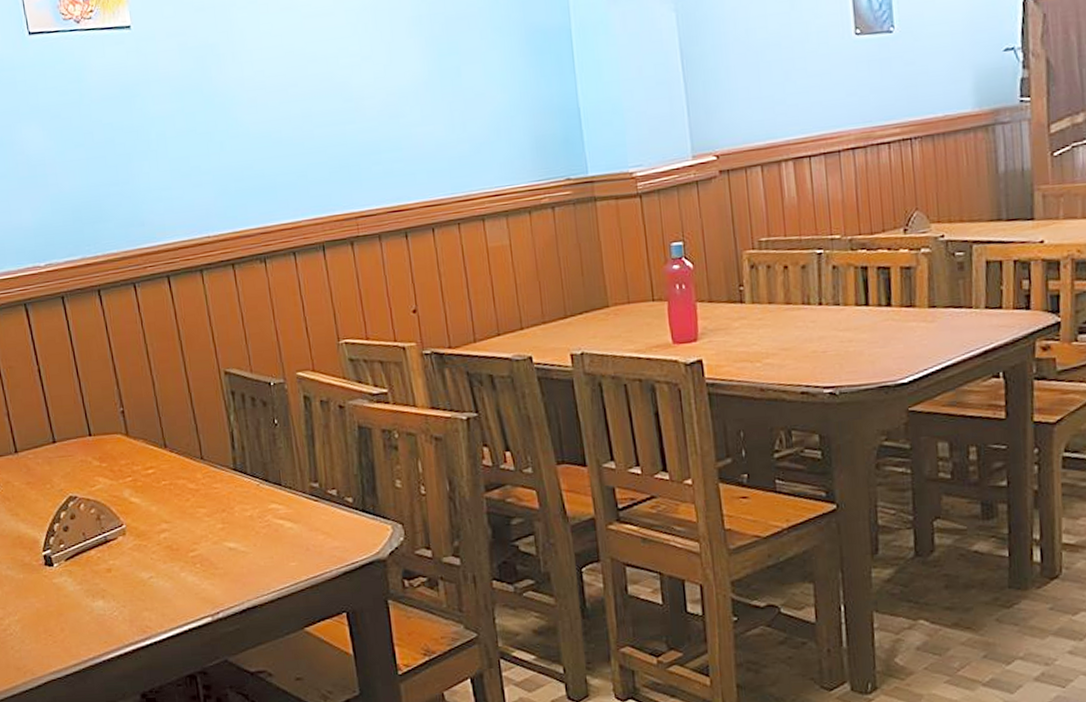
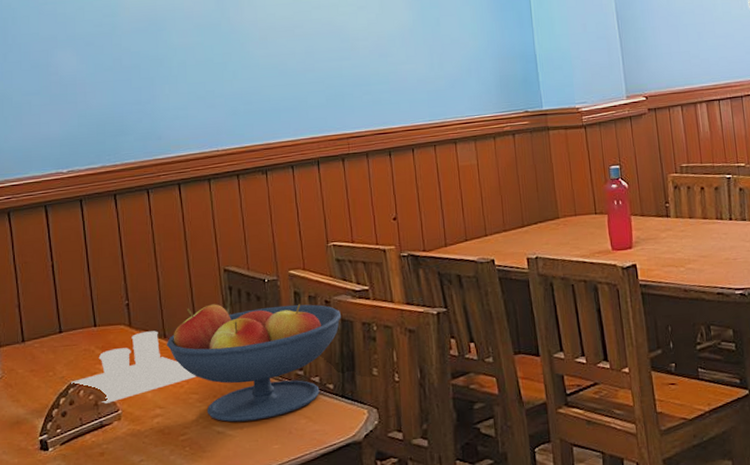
salt and pepper shaker set: none [70,440,203,518] -> present [71,331,197,404]
fruit bowl: none [167,409,359,538] -> present [166,304,342,422]

